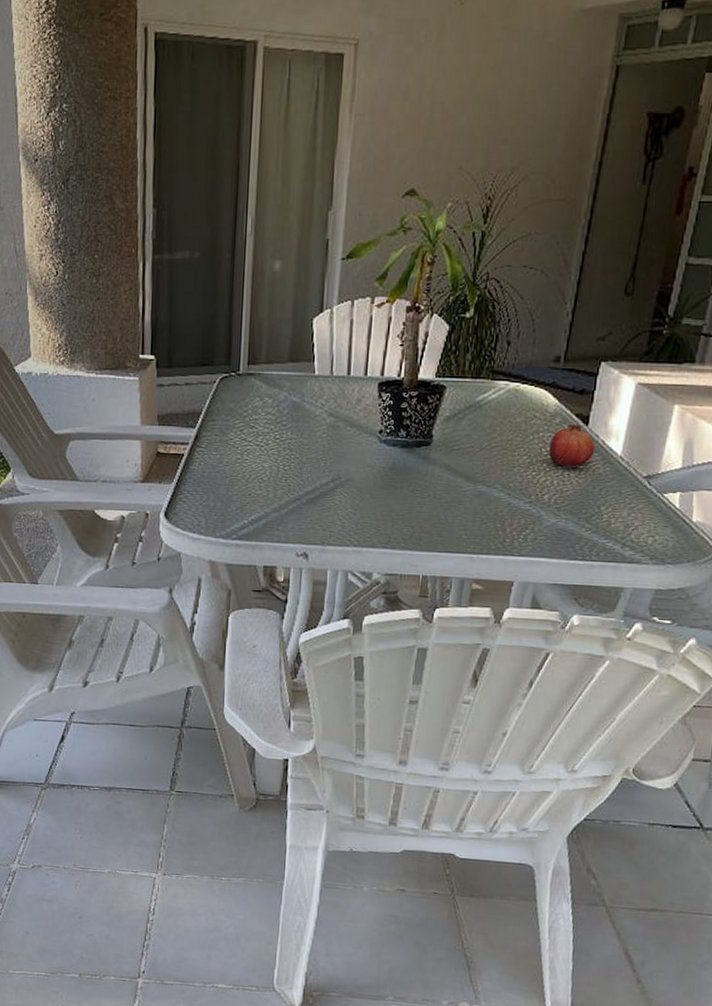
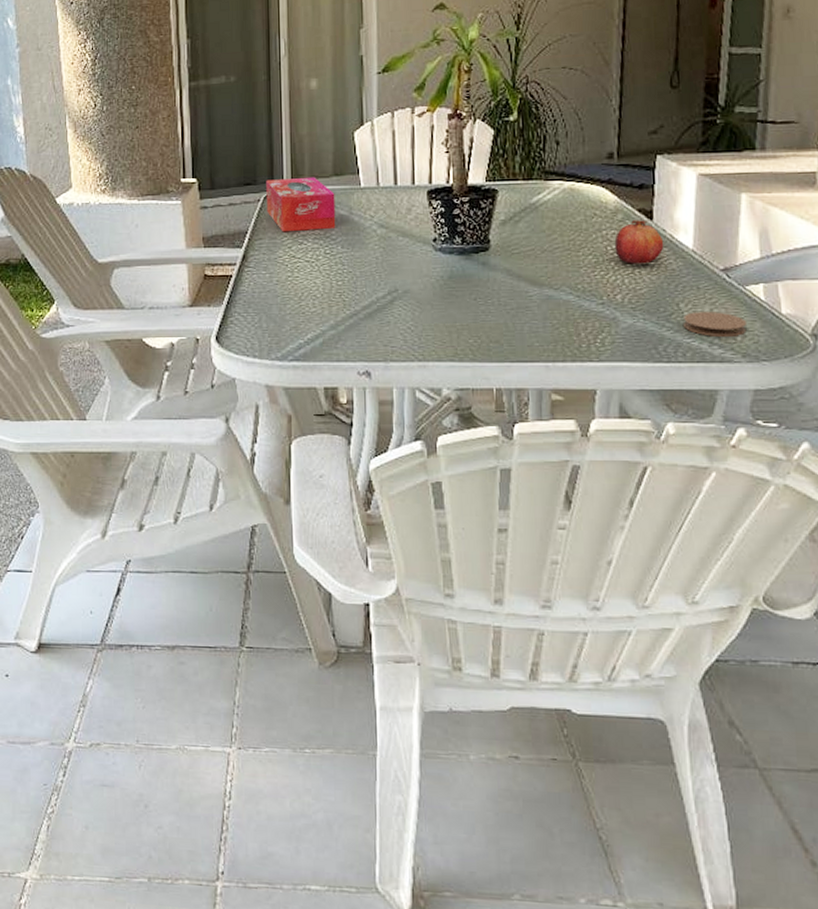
tissue box: none [221,361,289,415] -> present [266,177,336,232]
coaster: none [600,515,660,540] -> present [682,312,748,337]

